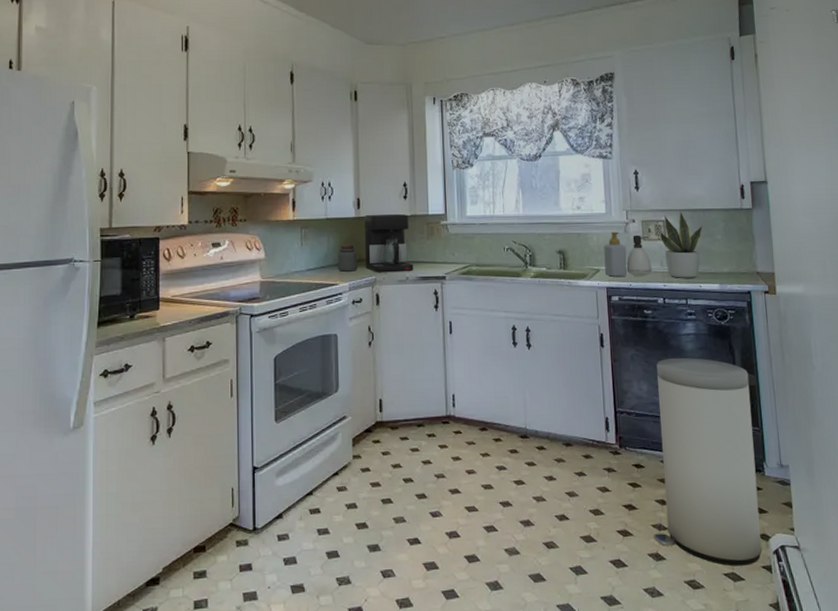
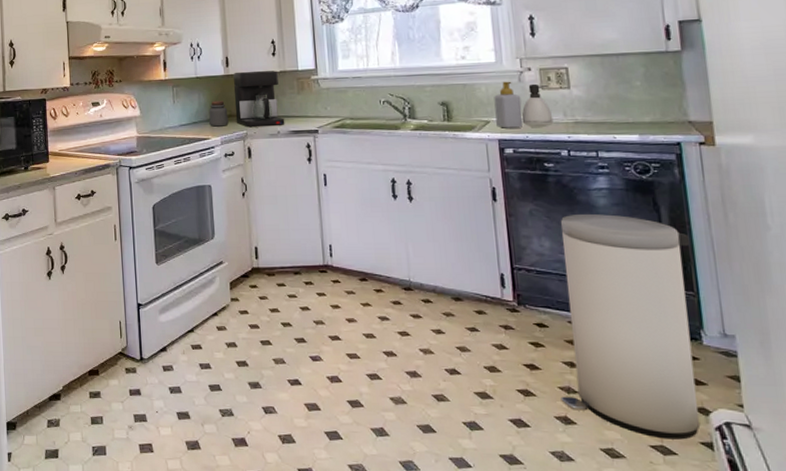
potted plant: present [660,210,703,279] -> none [562,56,617,130]

